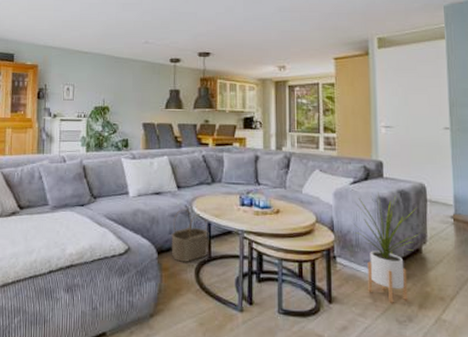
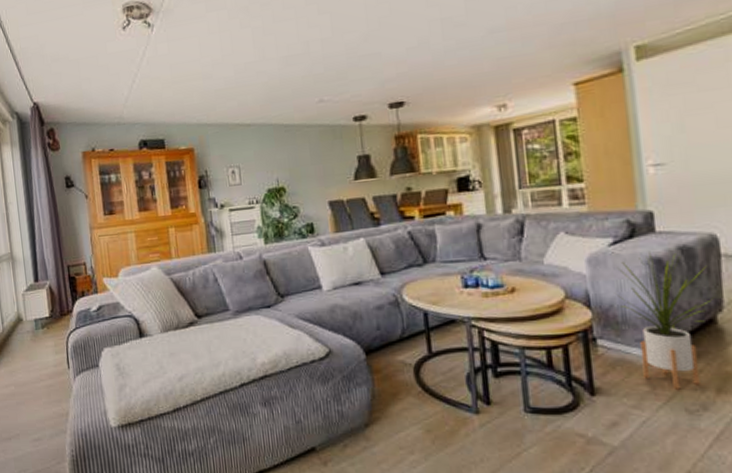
wicker basket: present [171,208,209,262] -> none [379,298,428,361]

